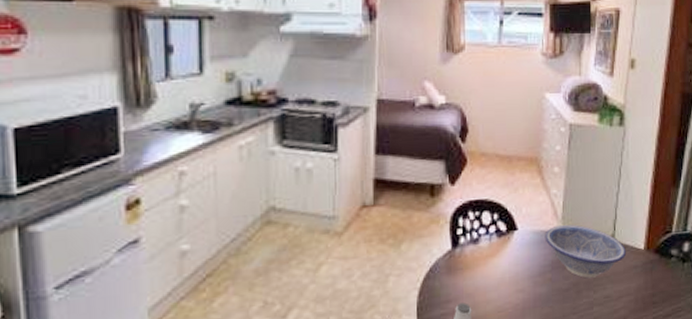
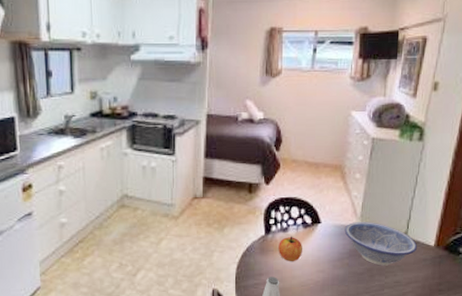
apple: none [469,248,498,281] -> present [278,236,303,261]

